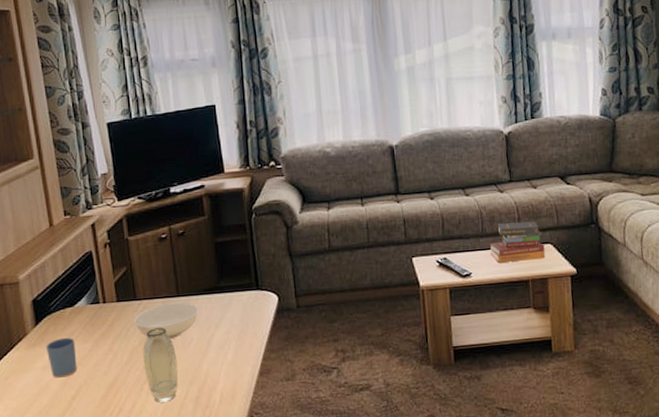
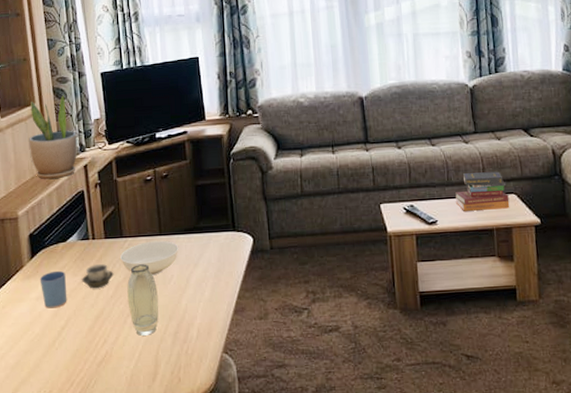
potted plant: none [28,147,83,240] -> present [29,94,77,180]
cup: none [93,329,128,355] -> present [82,264,114,288]

